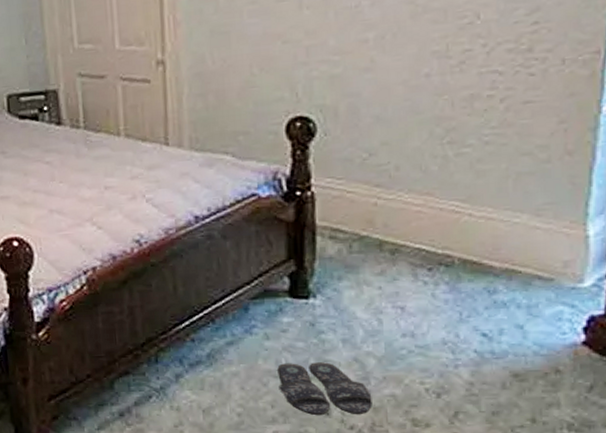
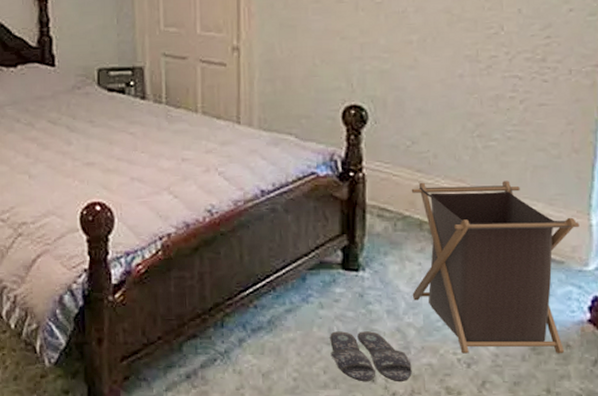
laundry basket: none [368,191,573,383] -> present [411,180,580,354]

